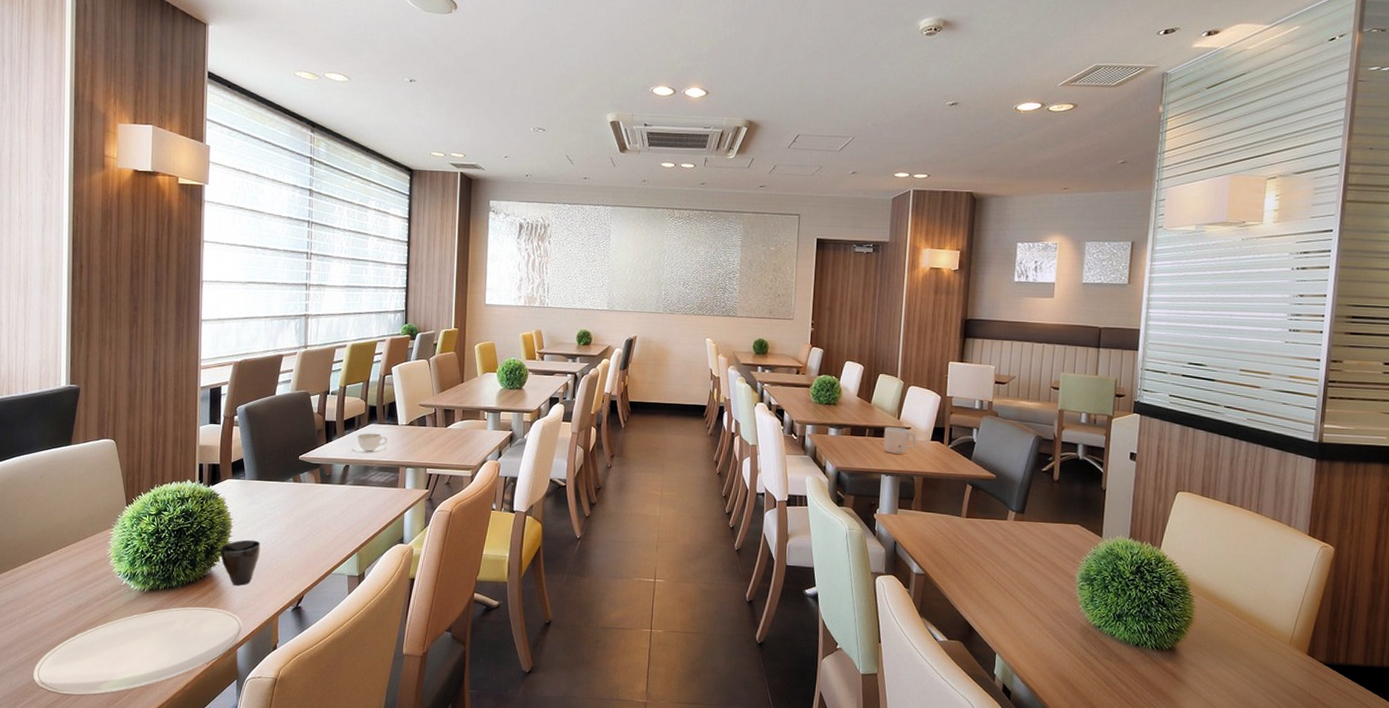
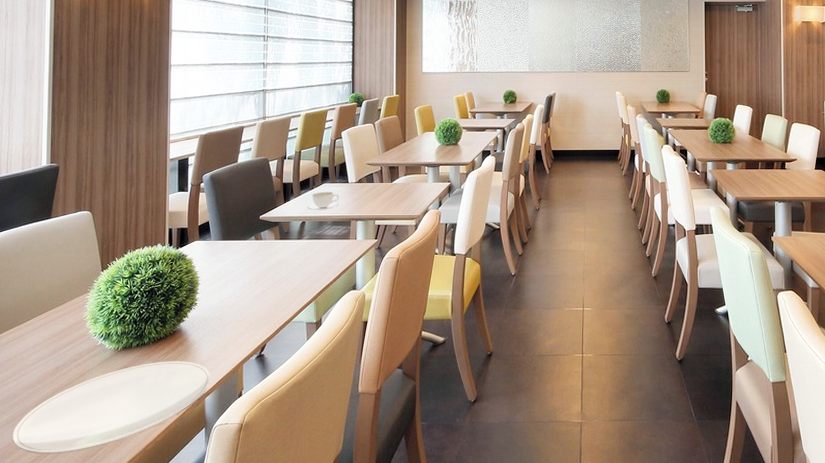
cup: present [221,539,261,586] -> none [189,295,226,338]
mug: present [883,427,917,455] -> none [774,160,803,184]

